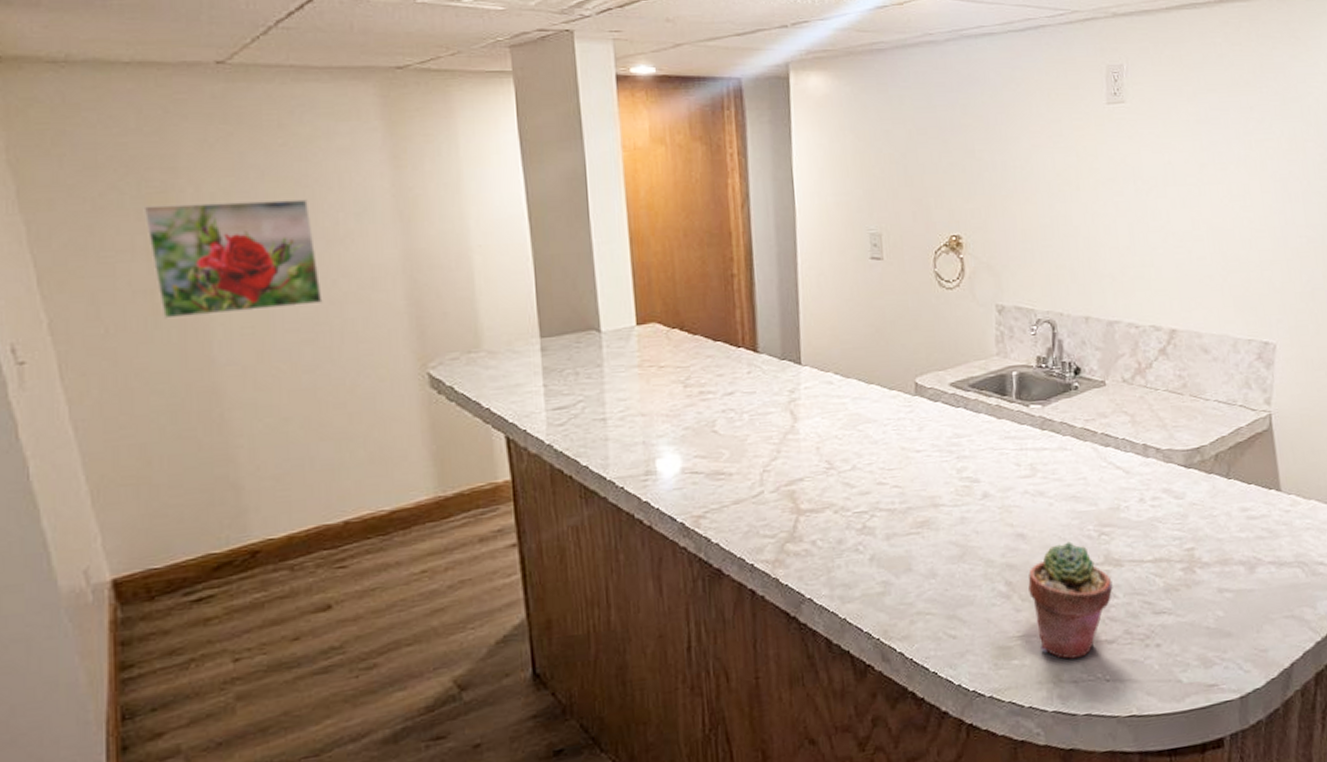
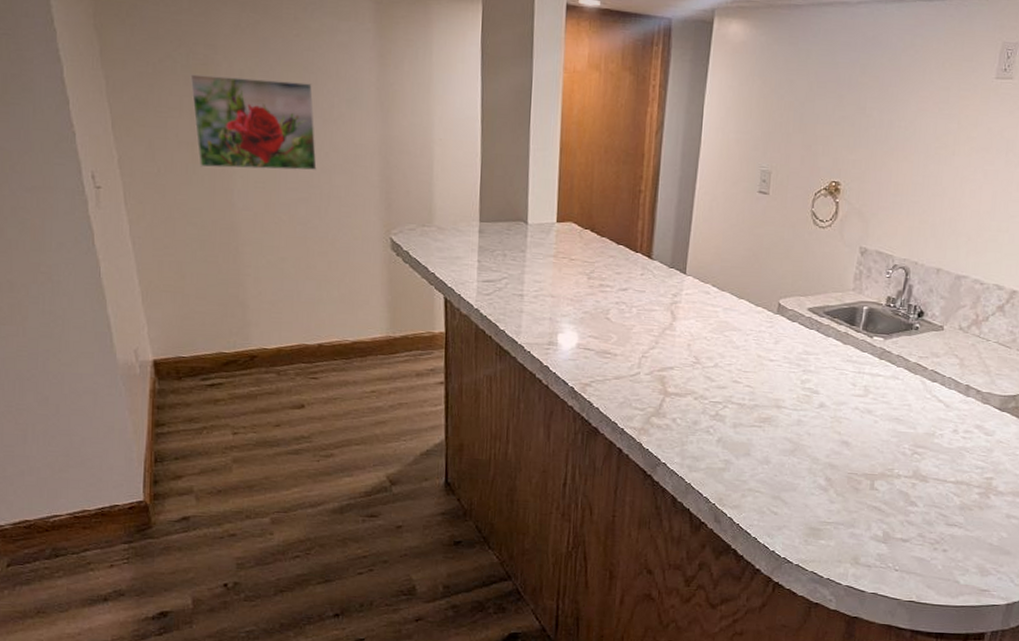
potted succulent: present [1028,541,1113,659] -> none [844,454,916,548]

